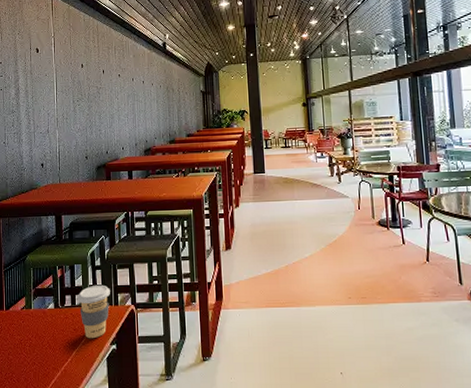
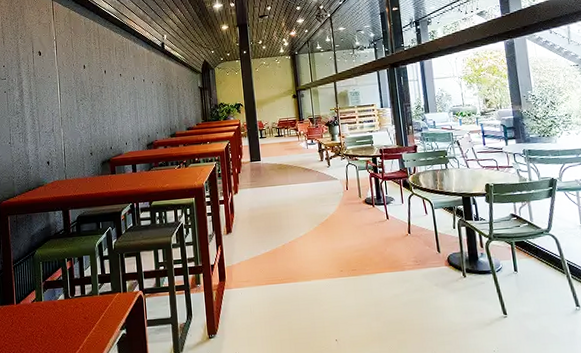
coffee cup: present [77,284,110,339] -> none [86,273,118,326]

